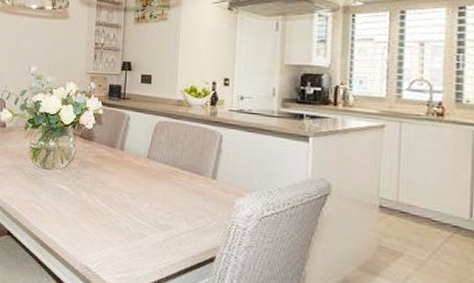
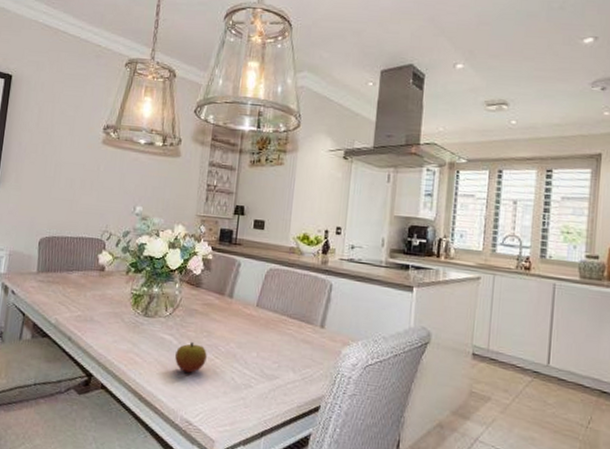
apple: none [72,193,102,222] -> present [175,342,207,373]

